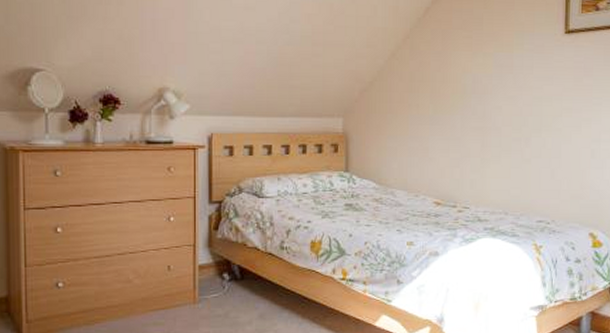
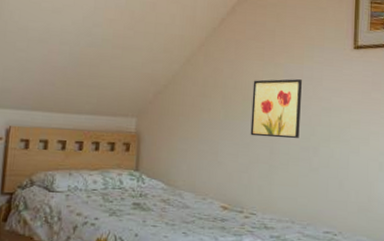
wall art: none [461,68,512,131] -> present [250,79,302,139]

